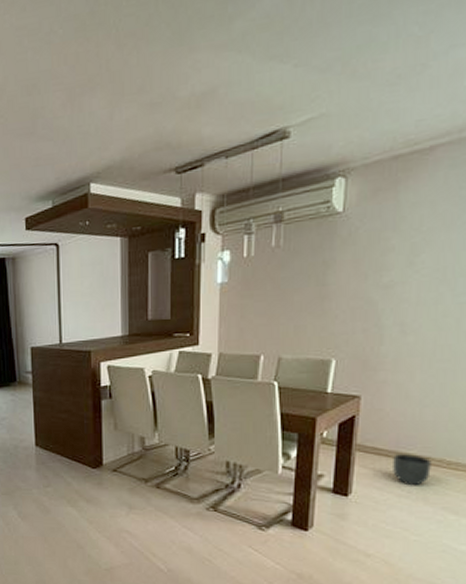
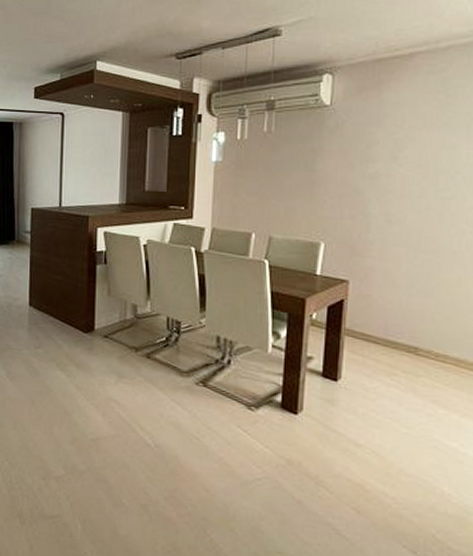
planter: present [393,454,432,486] -> none [382,342,420,376]

